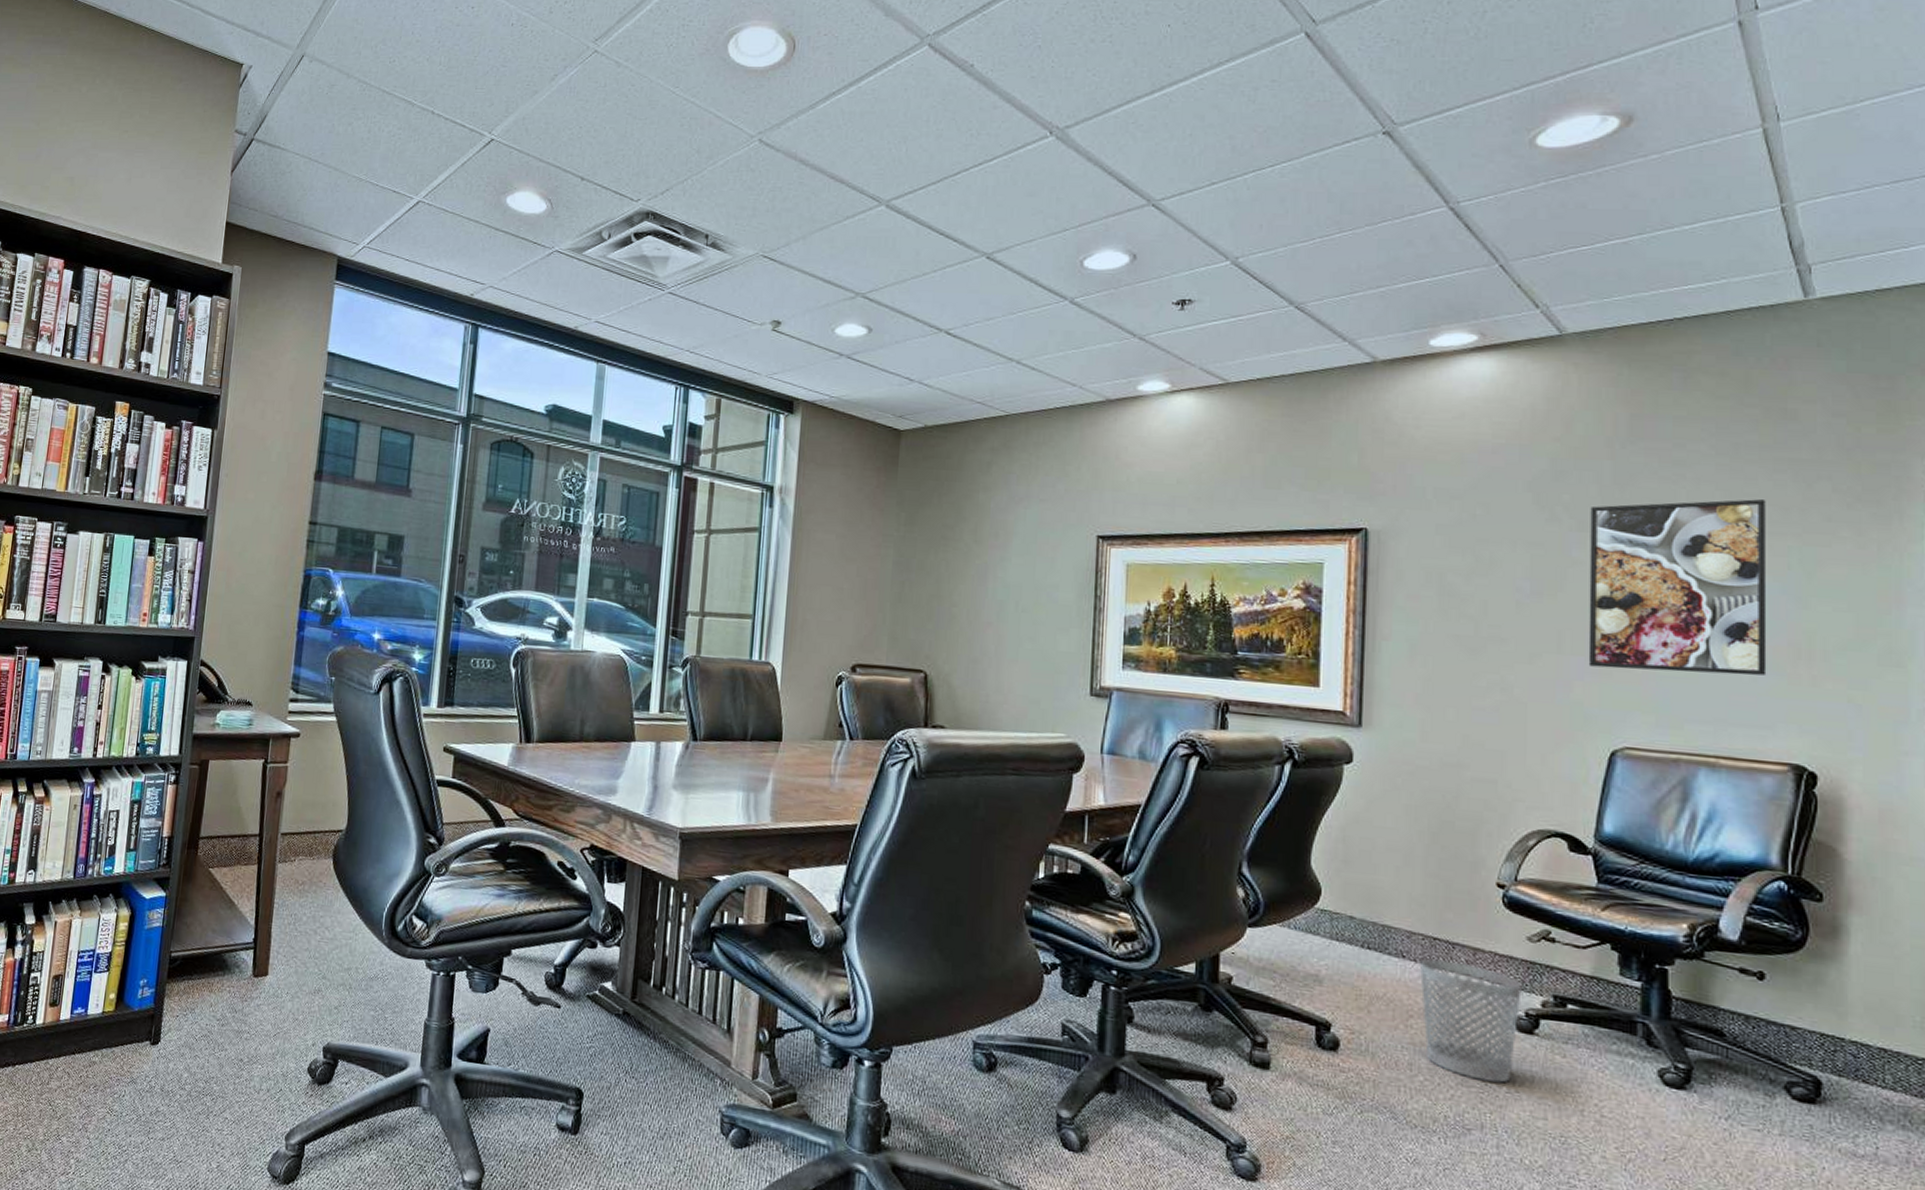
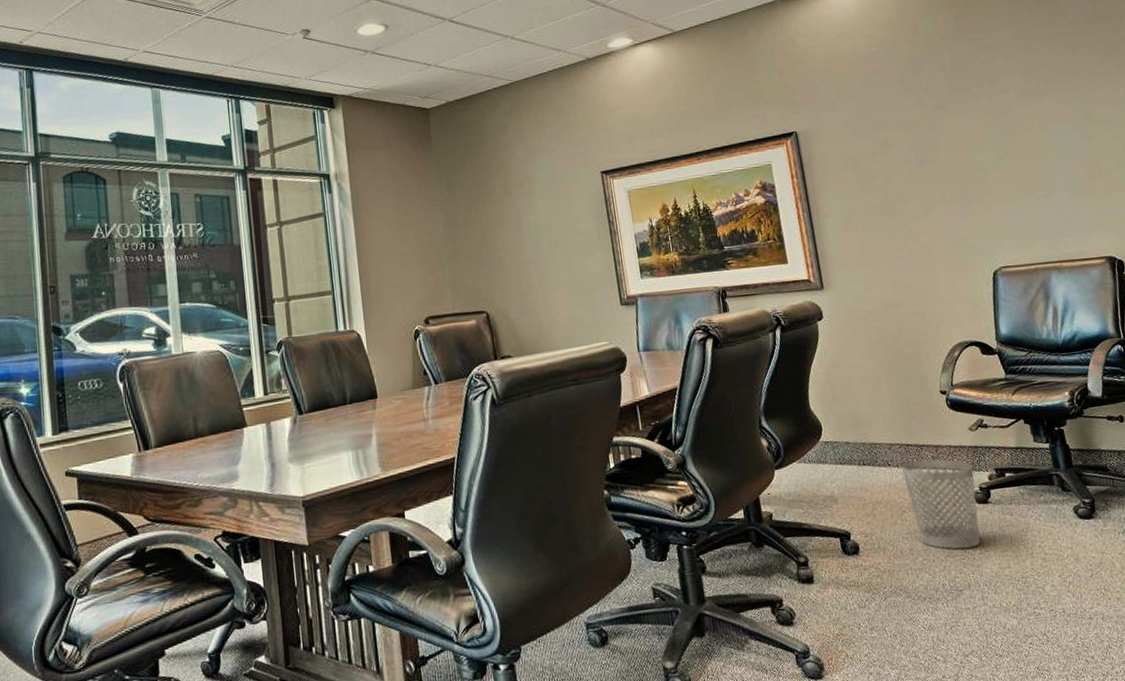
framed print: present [1588,499,1767,676] -> none [942,66,1078,210]

